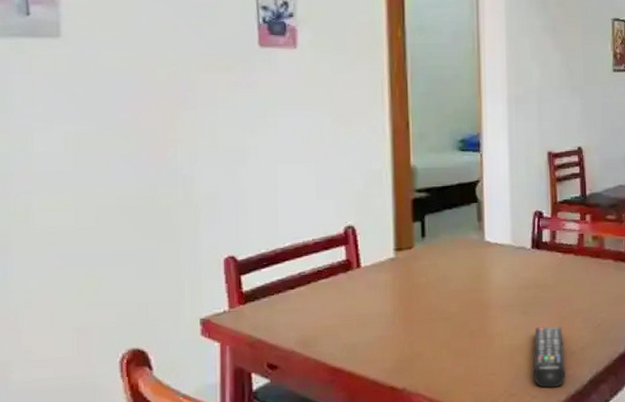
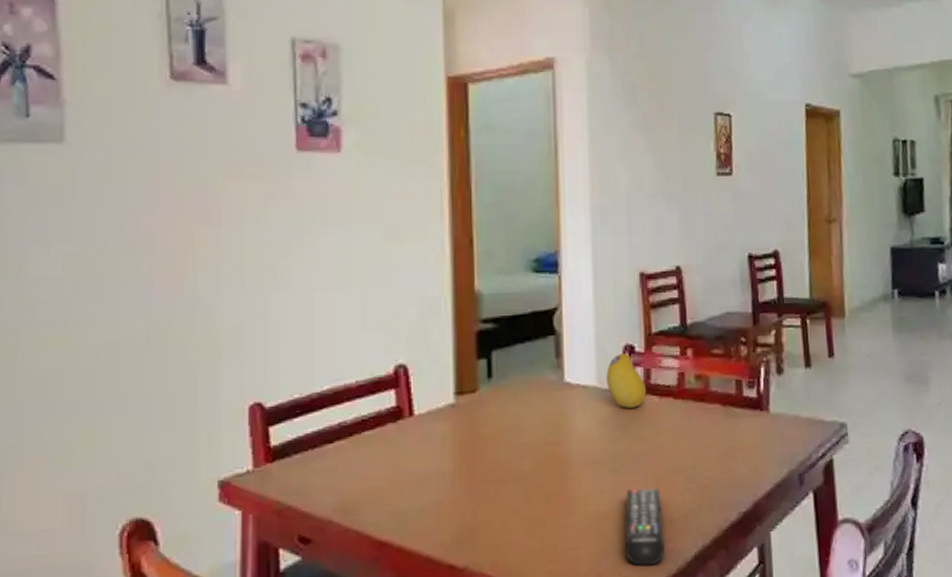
fruit: none [519,218,553,263] -> present [606,353,647,408]

